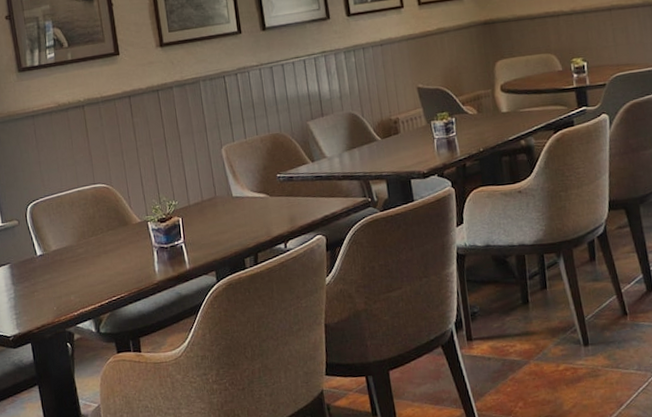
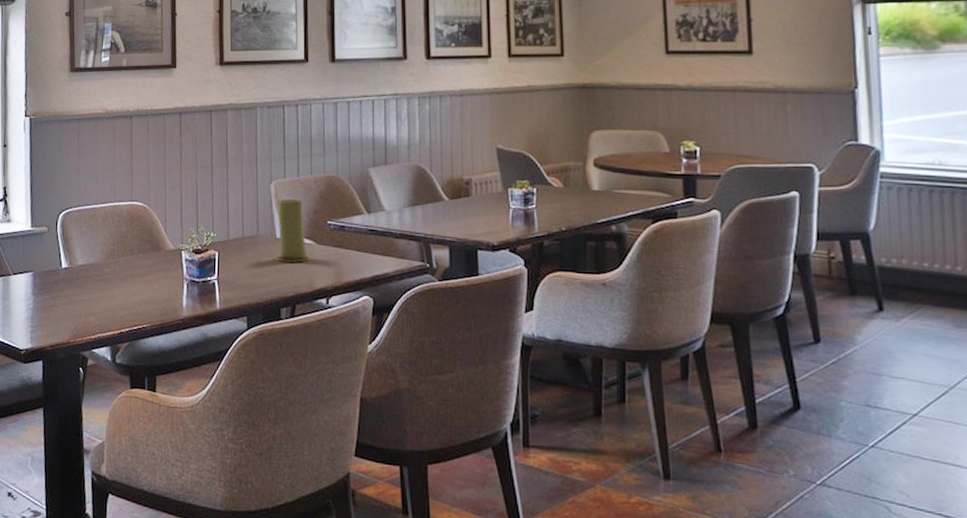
candle: none [230,159,266,217] -> present [276,198,311,263]

